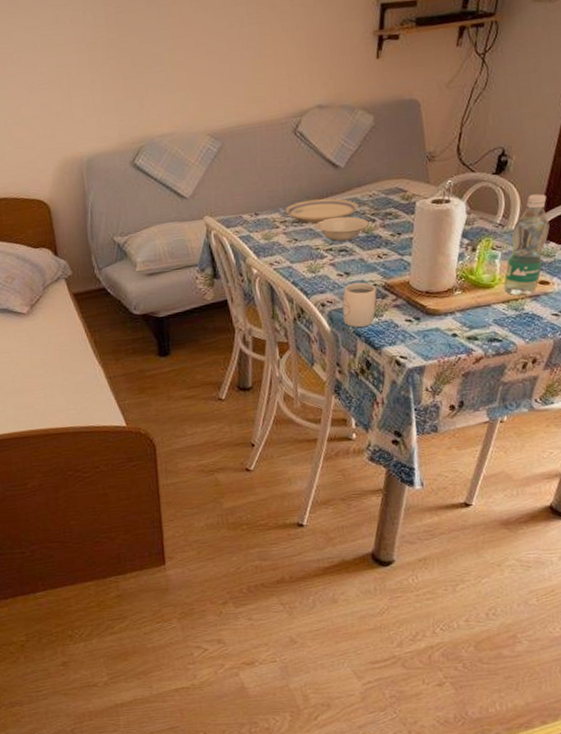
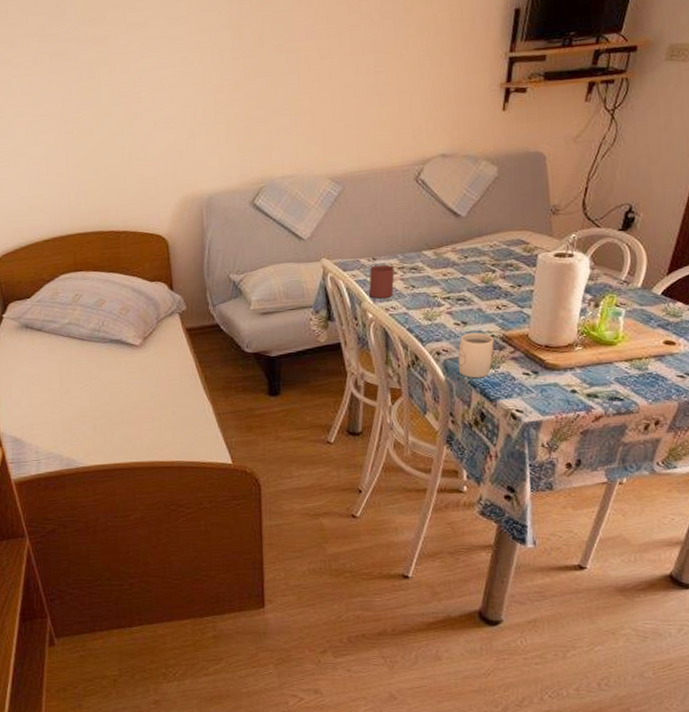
cup: none [252,219,277,254] -> present [369,264,395,299]
plate: present [285,198,359,224] -> none [403,246,479,271]
bowl: present [316,216,369,242] -> none [434,265,489,291]
bottle: present [503,194,550,297] -> none [627,252,677,356]

